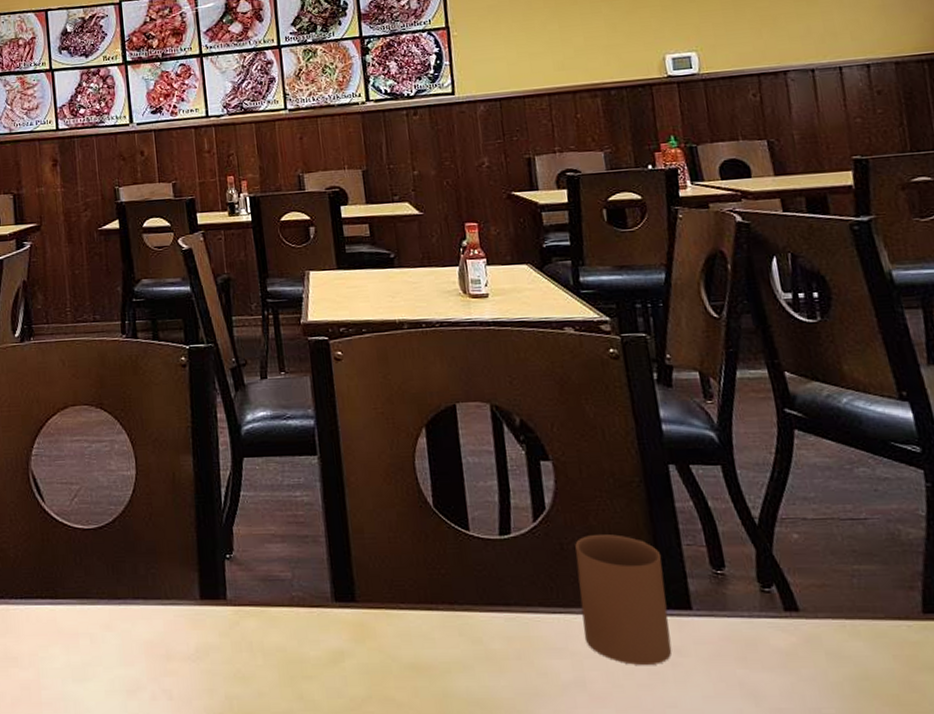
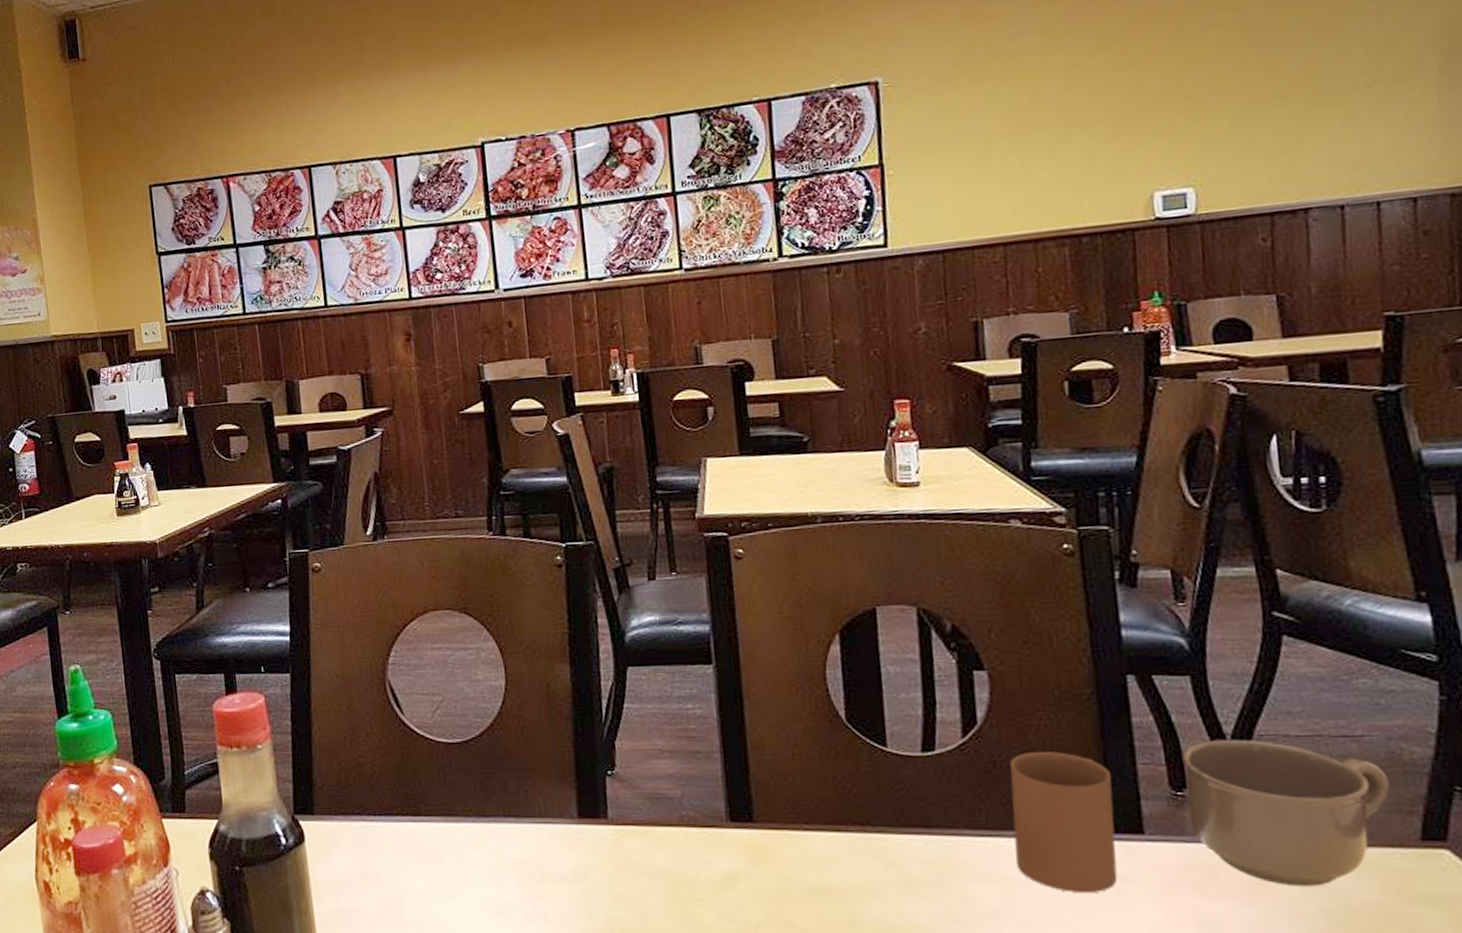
teacup: none [719,522,893,657] -> present [1181,739,1389,887]

